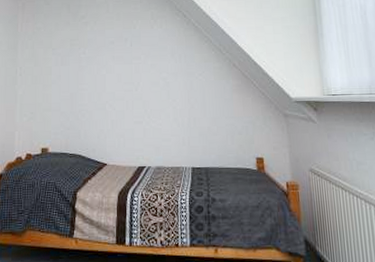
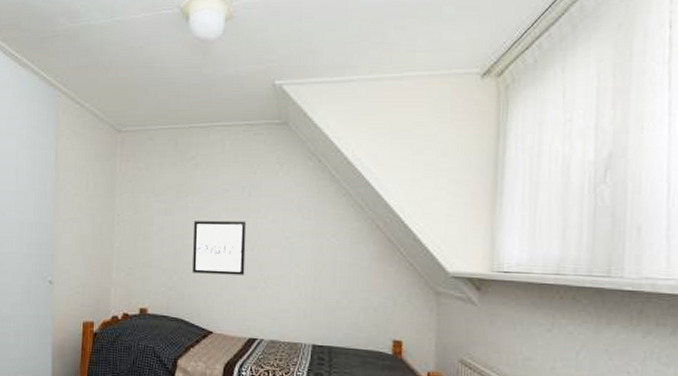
wall art: none [86,67,131,113] -> present [192,220,247,275]

